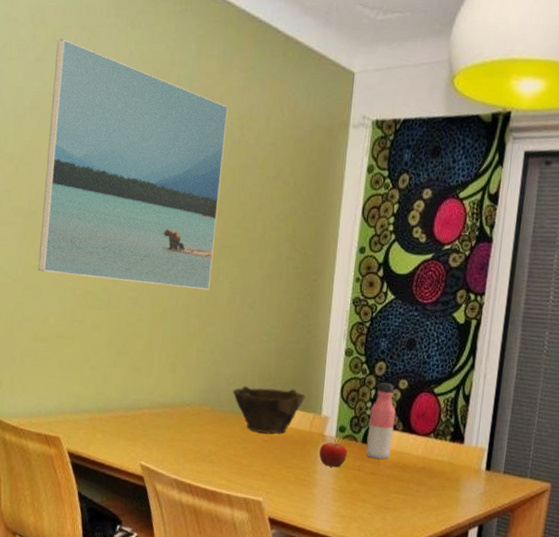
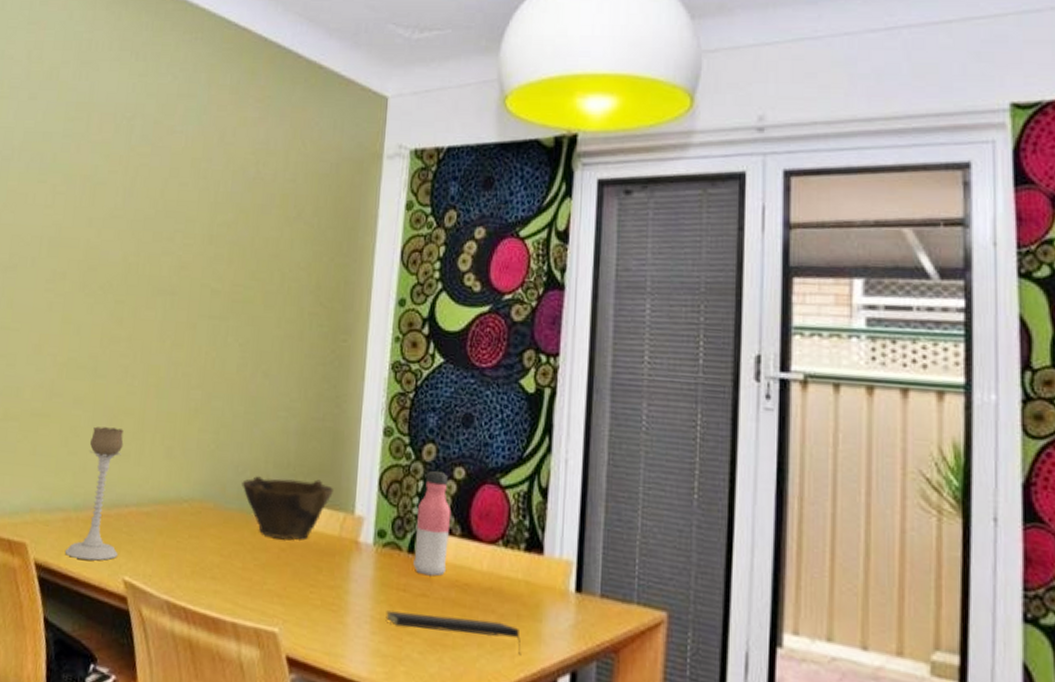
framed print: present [38,38,228,291] -> none [14,74,242,355]
candle holder: none [91,347,136,450] -> present [64,426,124,561]
fruit: present [319,439,347,467] -> none [351,547,389,586]
notepad: none [344,484,444,515] -> present [385,610,521,656]

